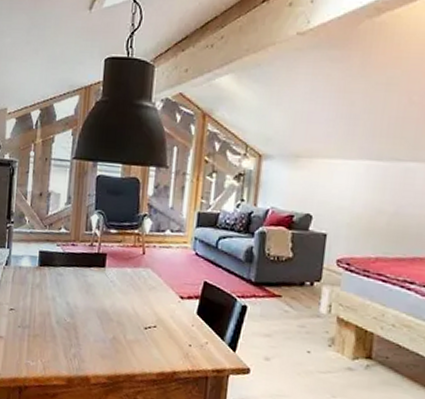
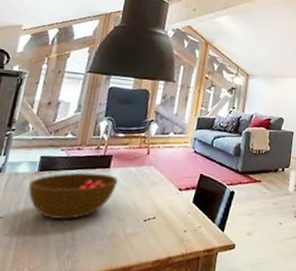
bowl: none [32,270,115,318] -> present [28,172,118,219]

